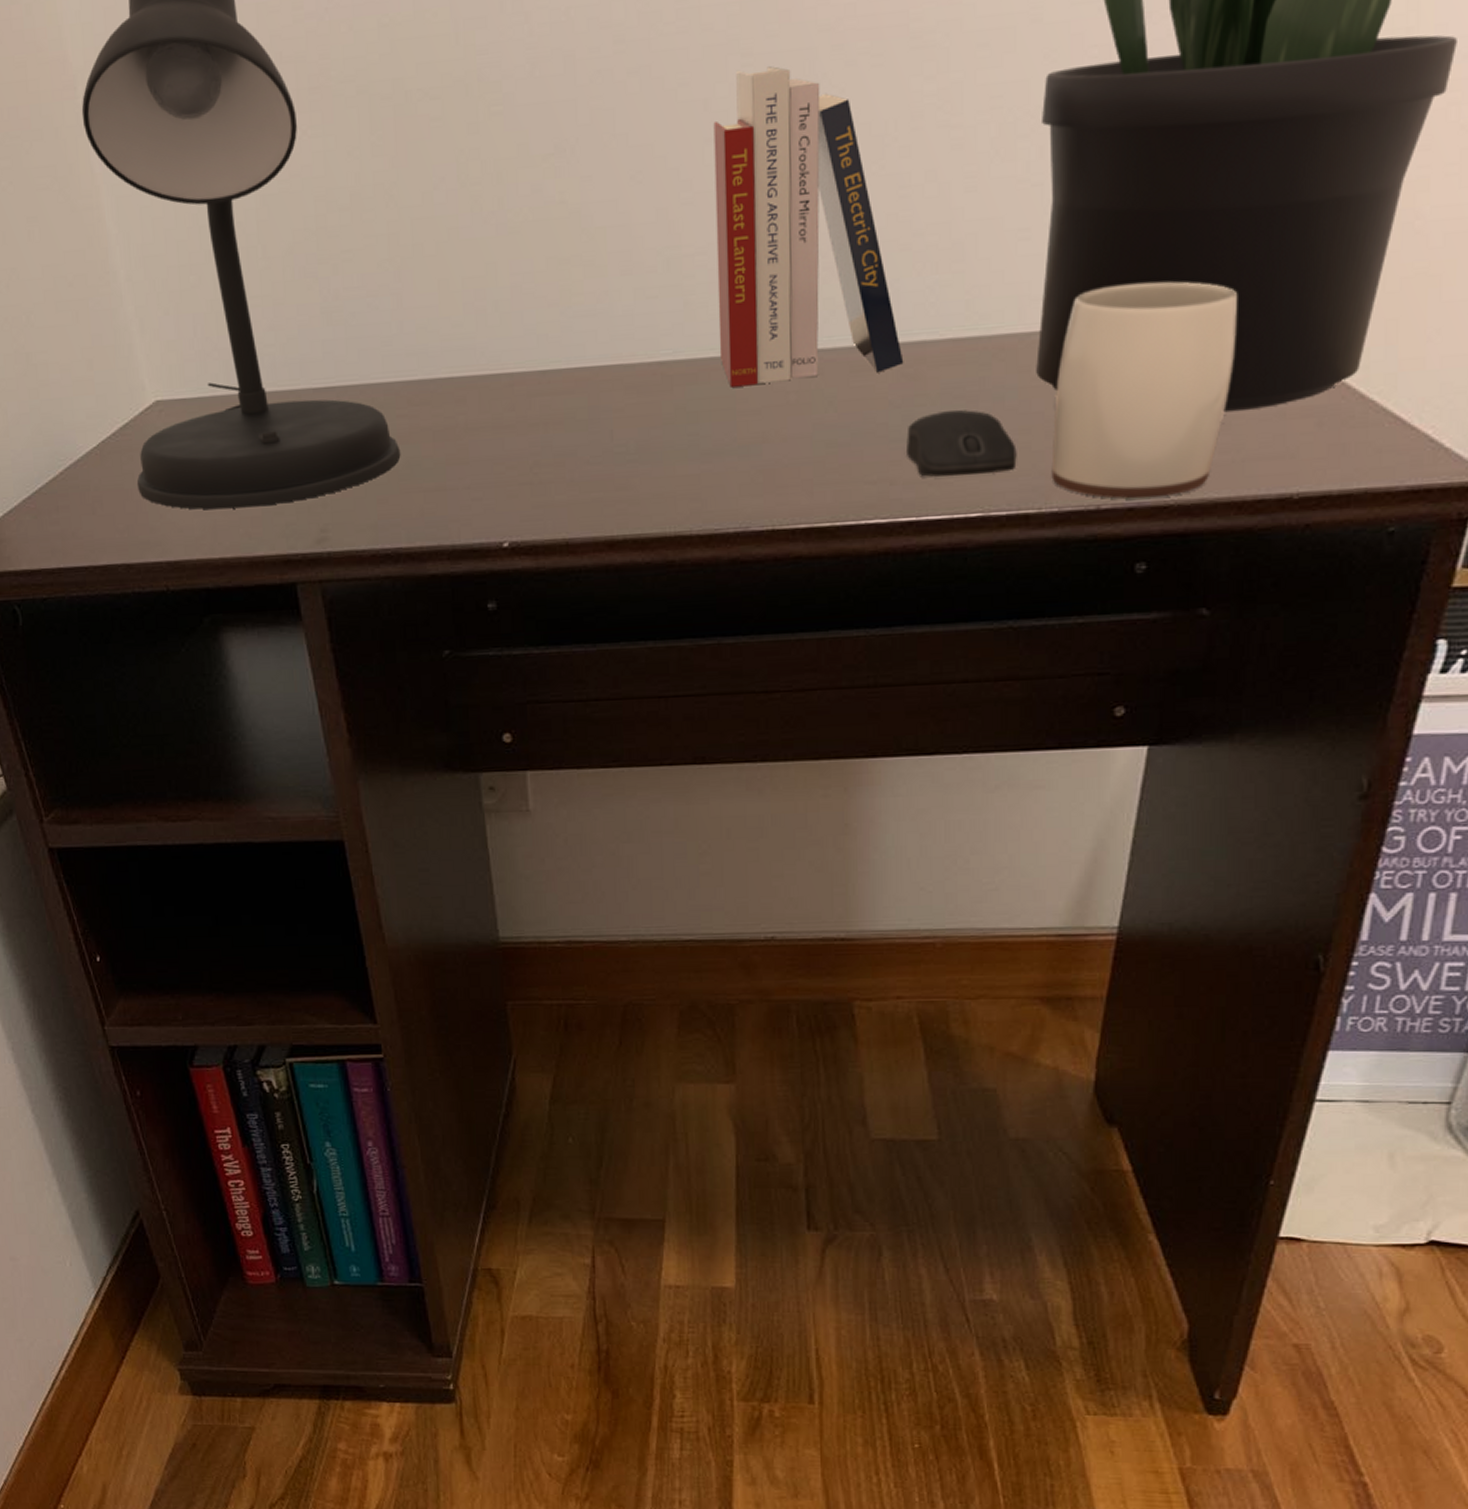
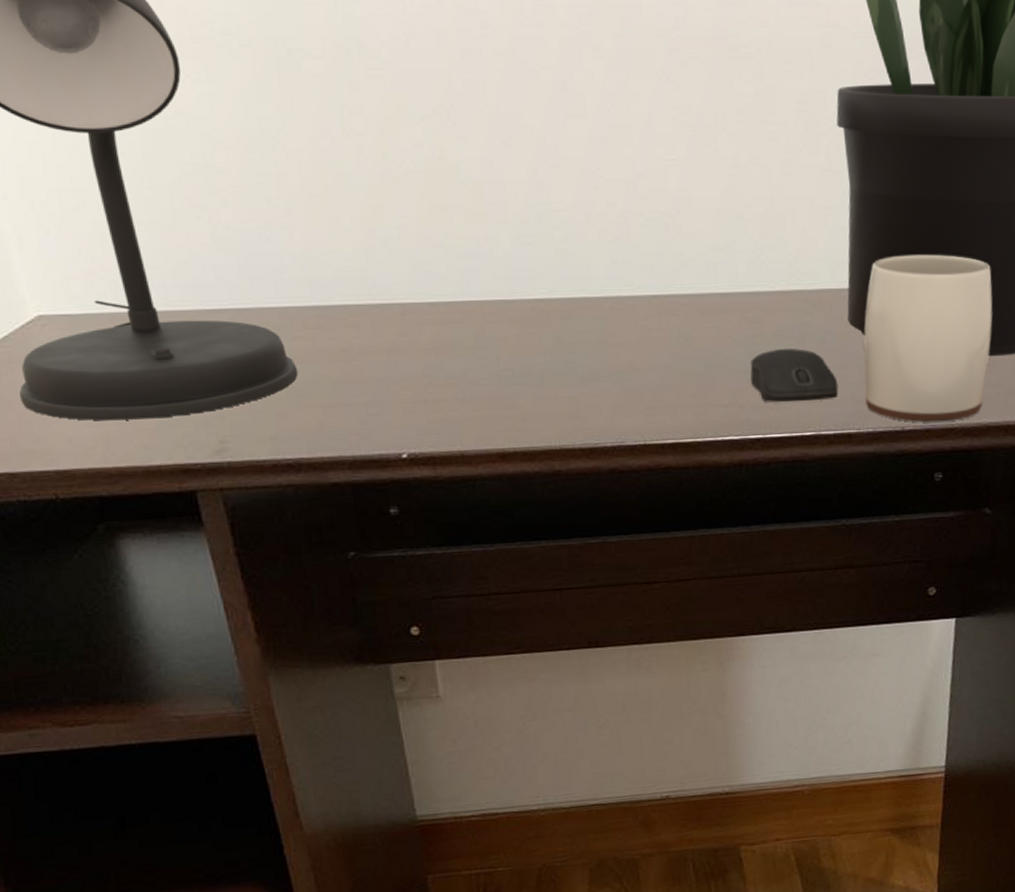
books: present [713,66,904,387] -> none [572,61,744,323]

